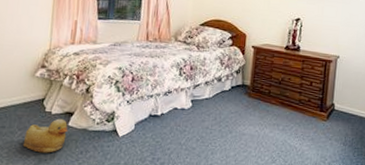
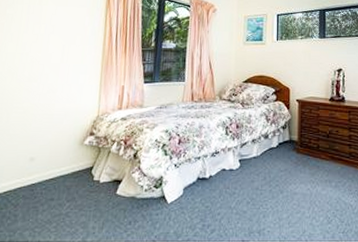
rubber duck: present [22,118,68,153] -> none [71,187,117,225]

